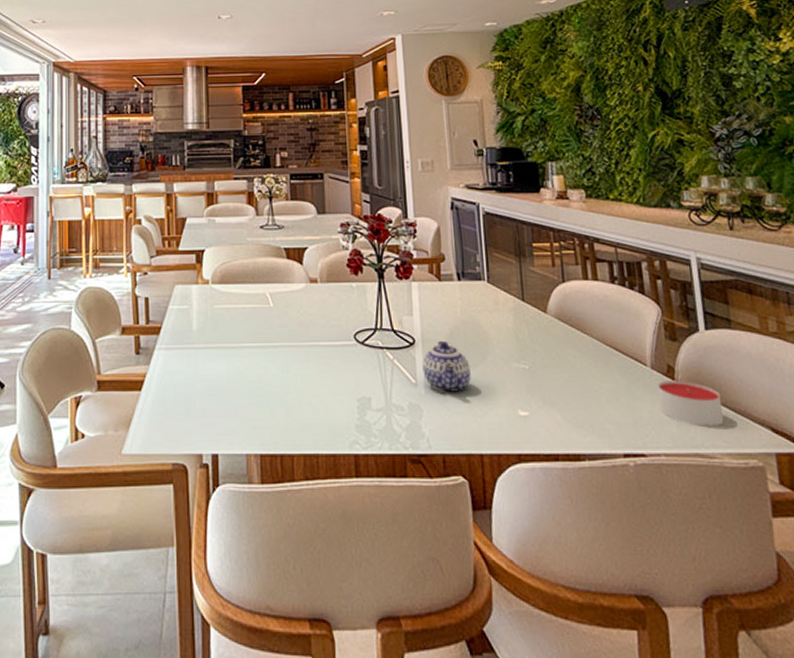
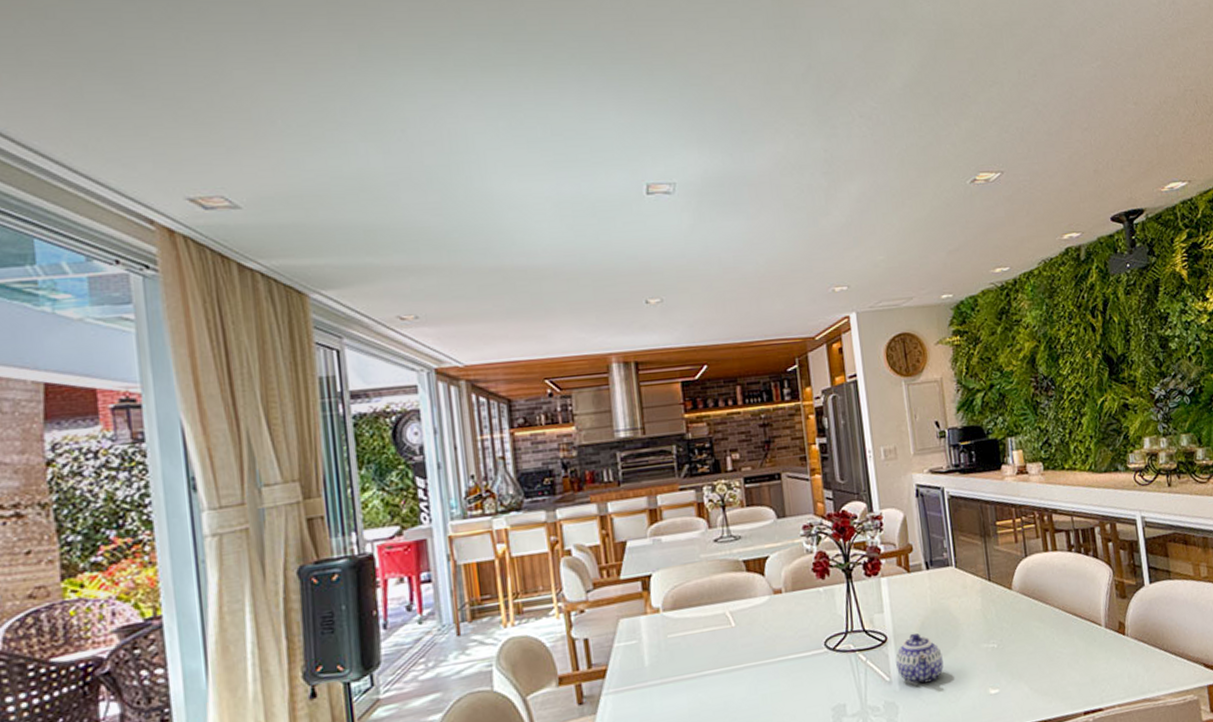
candle: present [658,380,724,427] -> none [1111,634,1166,674]

